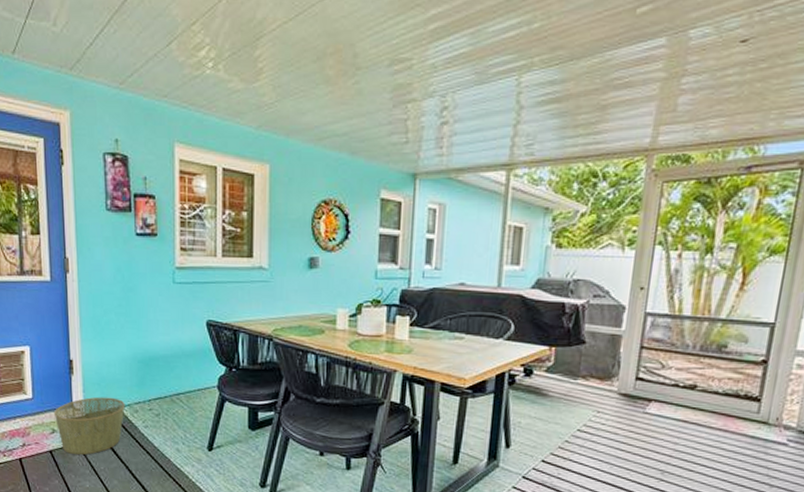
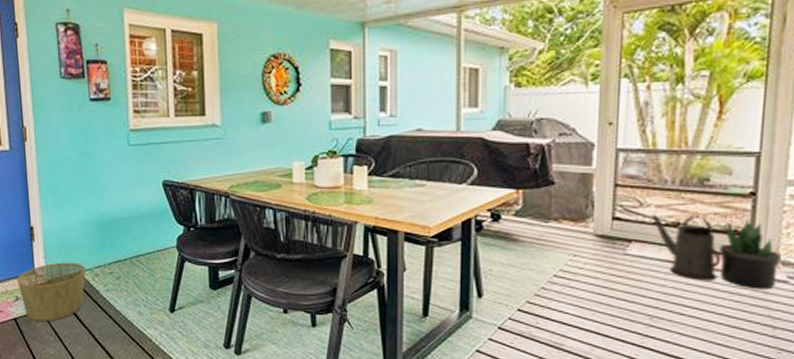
watering can: none [671,376,731,441] -> present [651,213,722,281]
planter: none [728,386,784,451] -> present [718,220,781,290]

